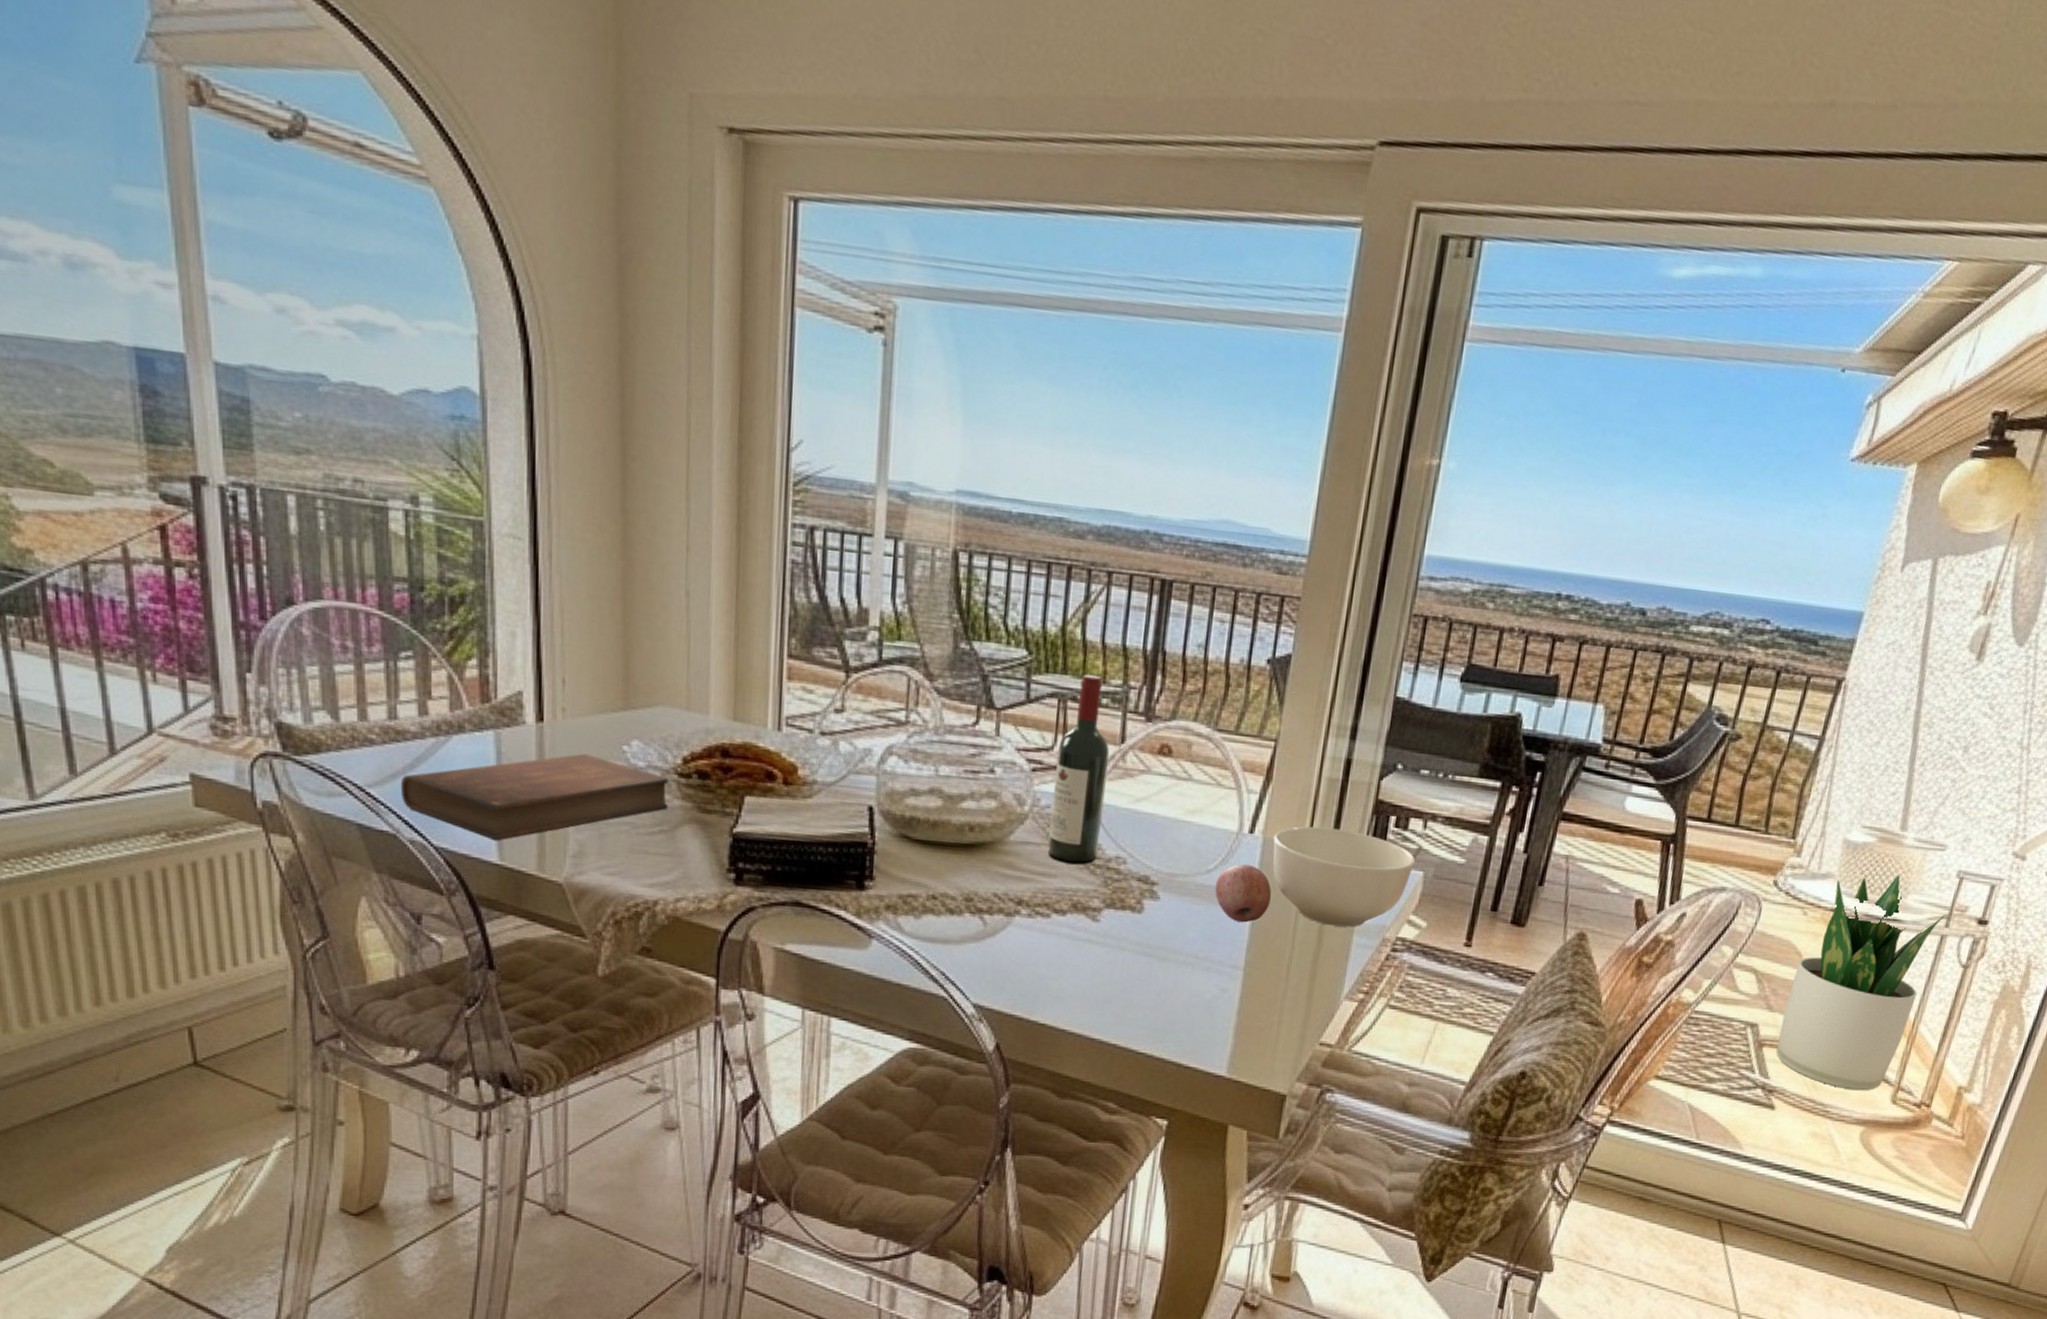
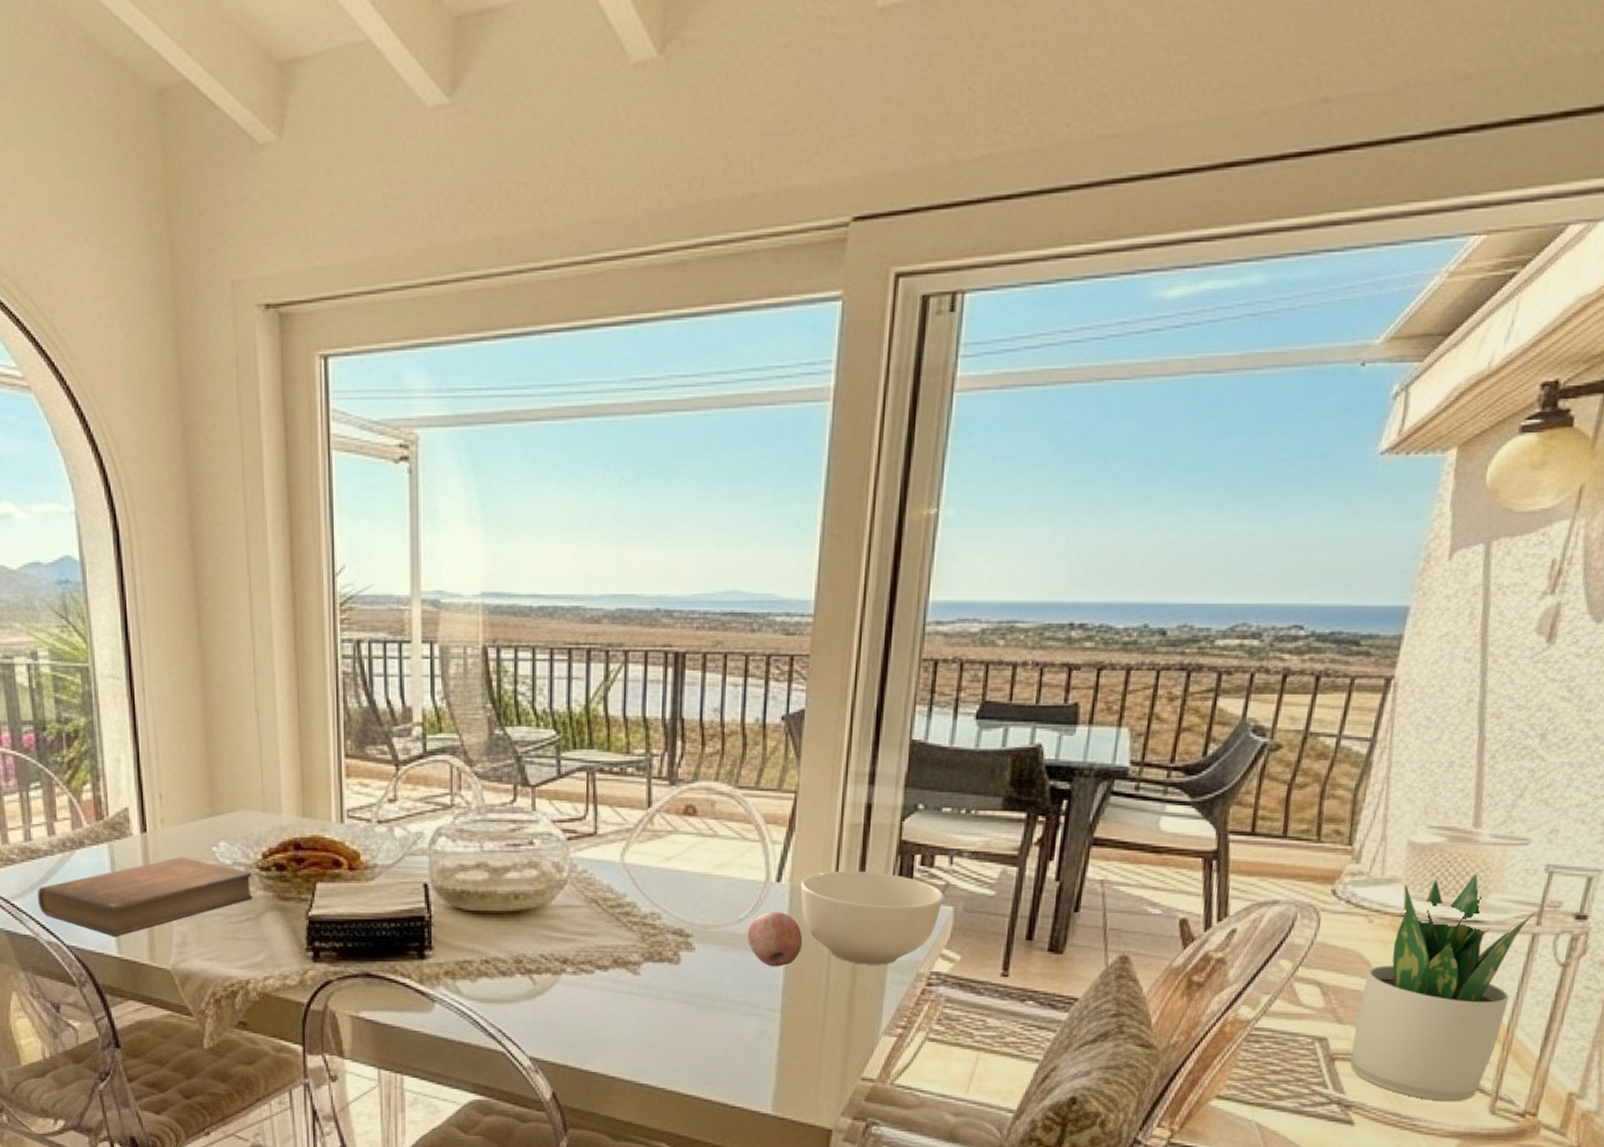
wine bottle: present [1048,674,1109,865] -> none [587,747,637,923]

